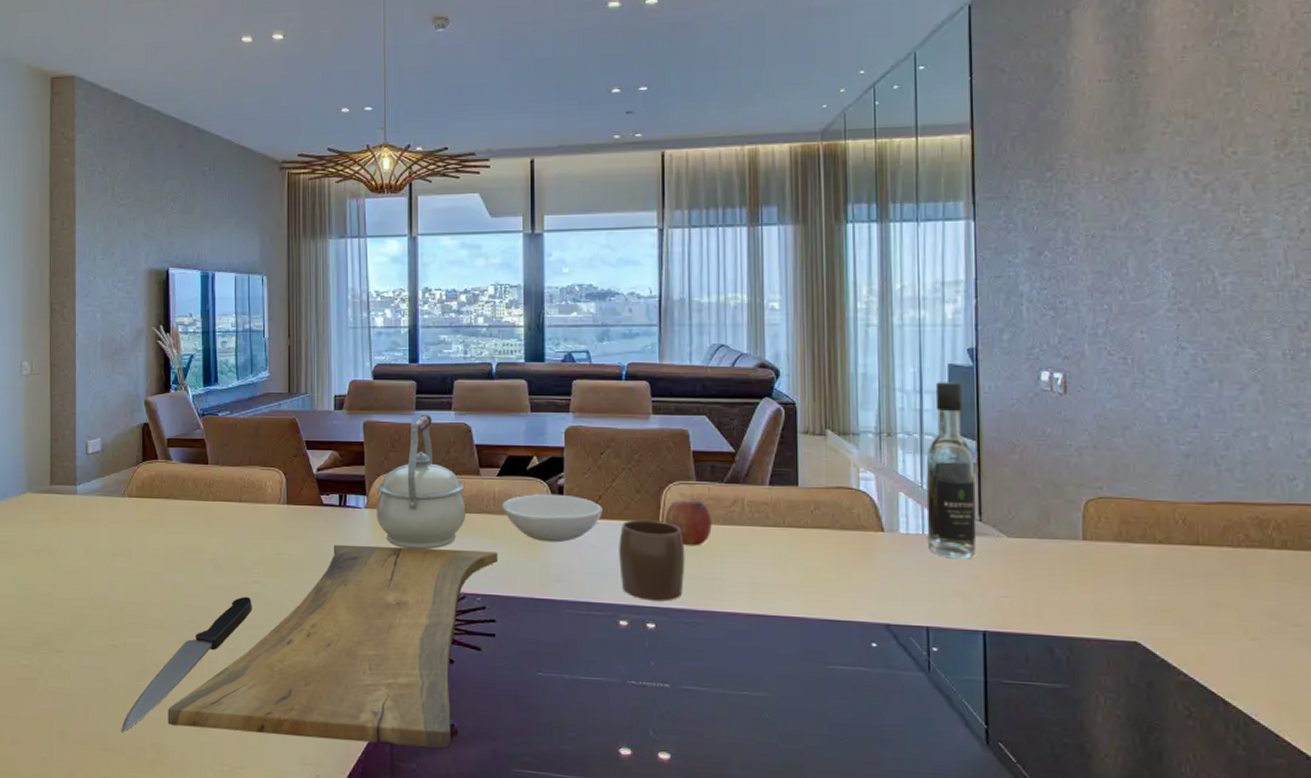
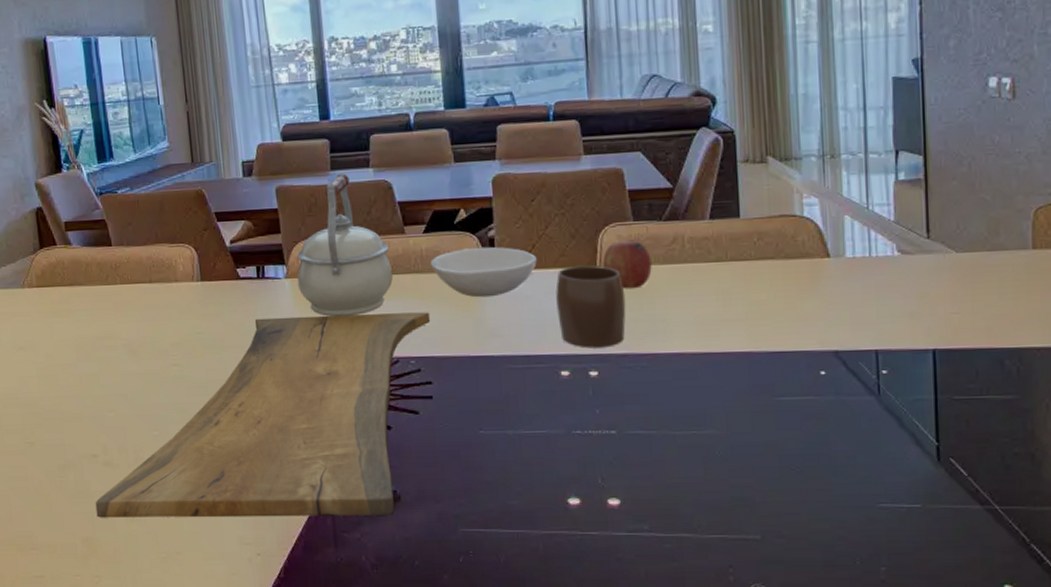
kitchen knife: present [122,596,253,733] -> none [48,380,175,530]
bottle: present [925,382,977,559] -> none [871,95,925,279]

